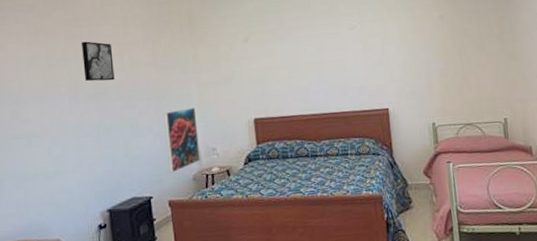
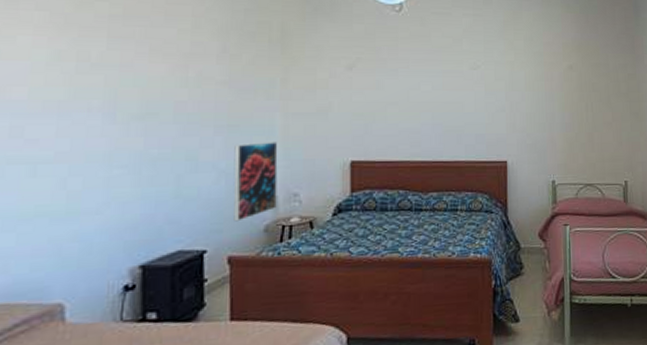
wall art: present [82,41,115,82] -> none [129,45,174,99]

